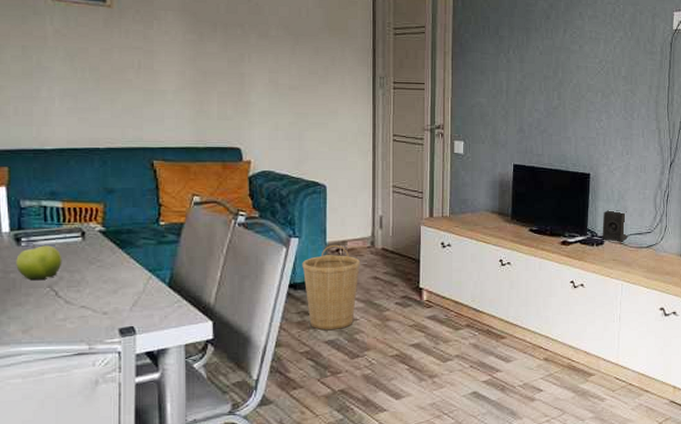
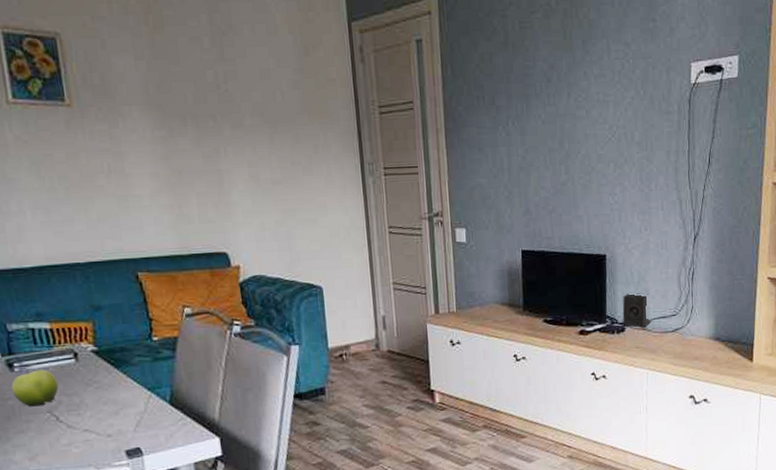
basket: present [302,244,360,331] -> none [305,349,366,441]

